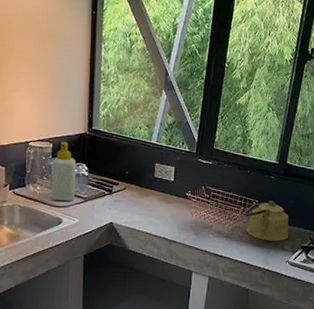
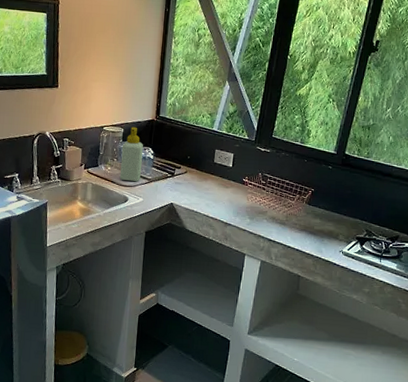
kettle: present [244,201,289,241] -> none [299,190,345,231]

